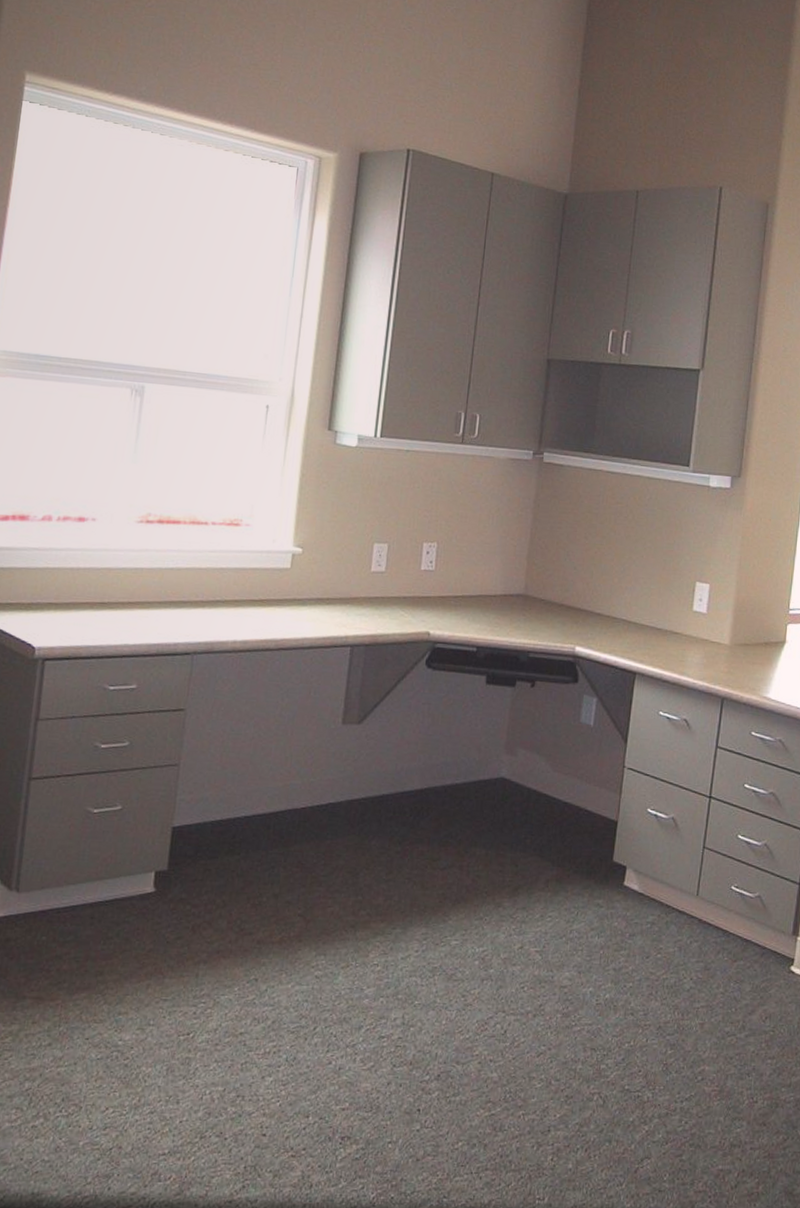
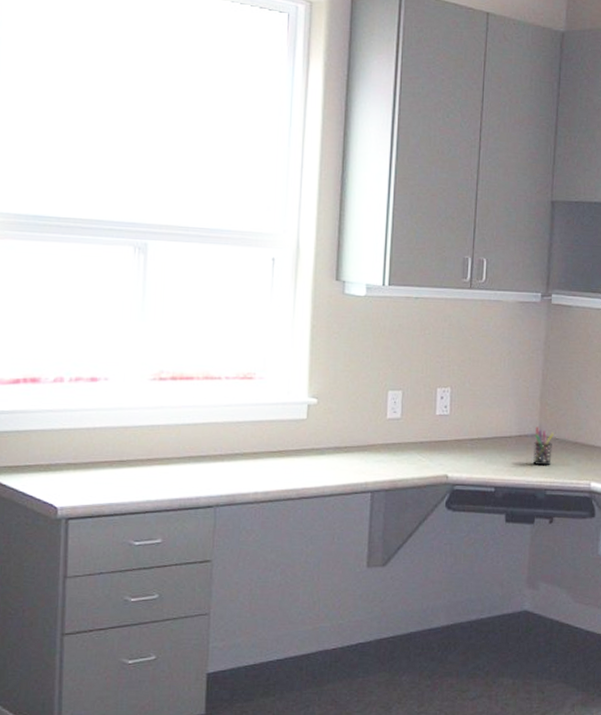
pen holder: none [517,586,540,627] -> present [533,427,554,466]

